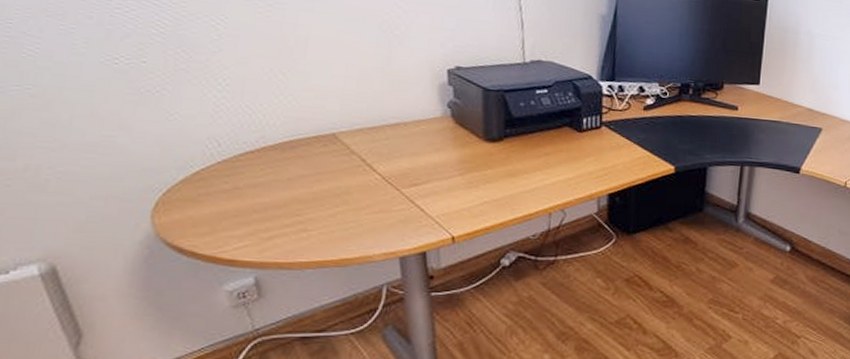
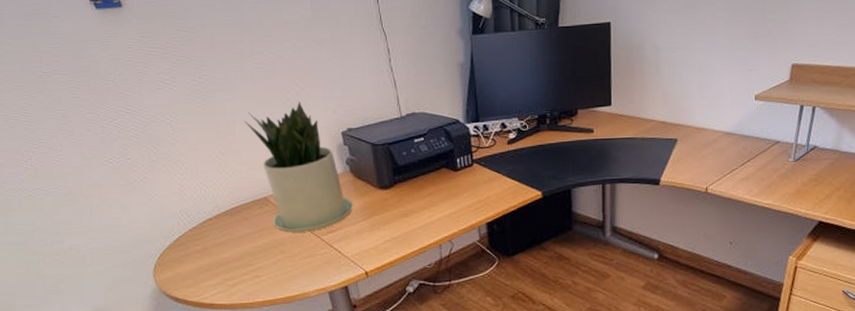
planter: none [321,27,450,182] -> present [244,102,354,233]

